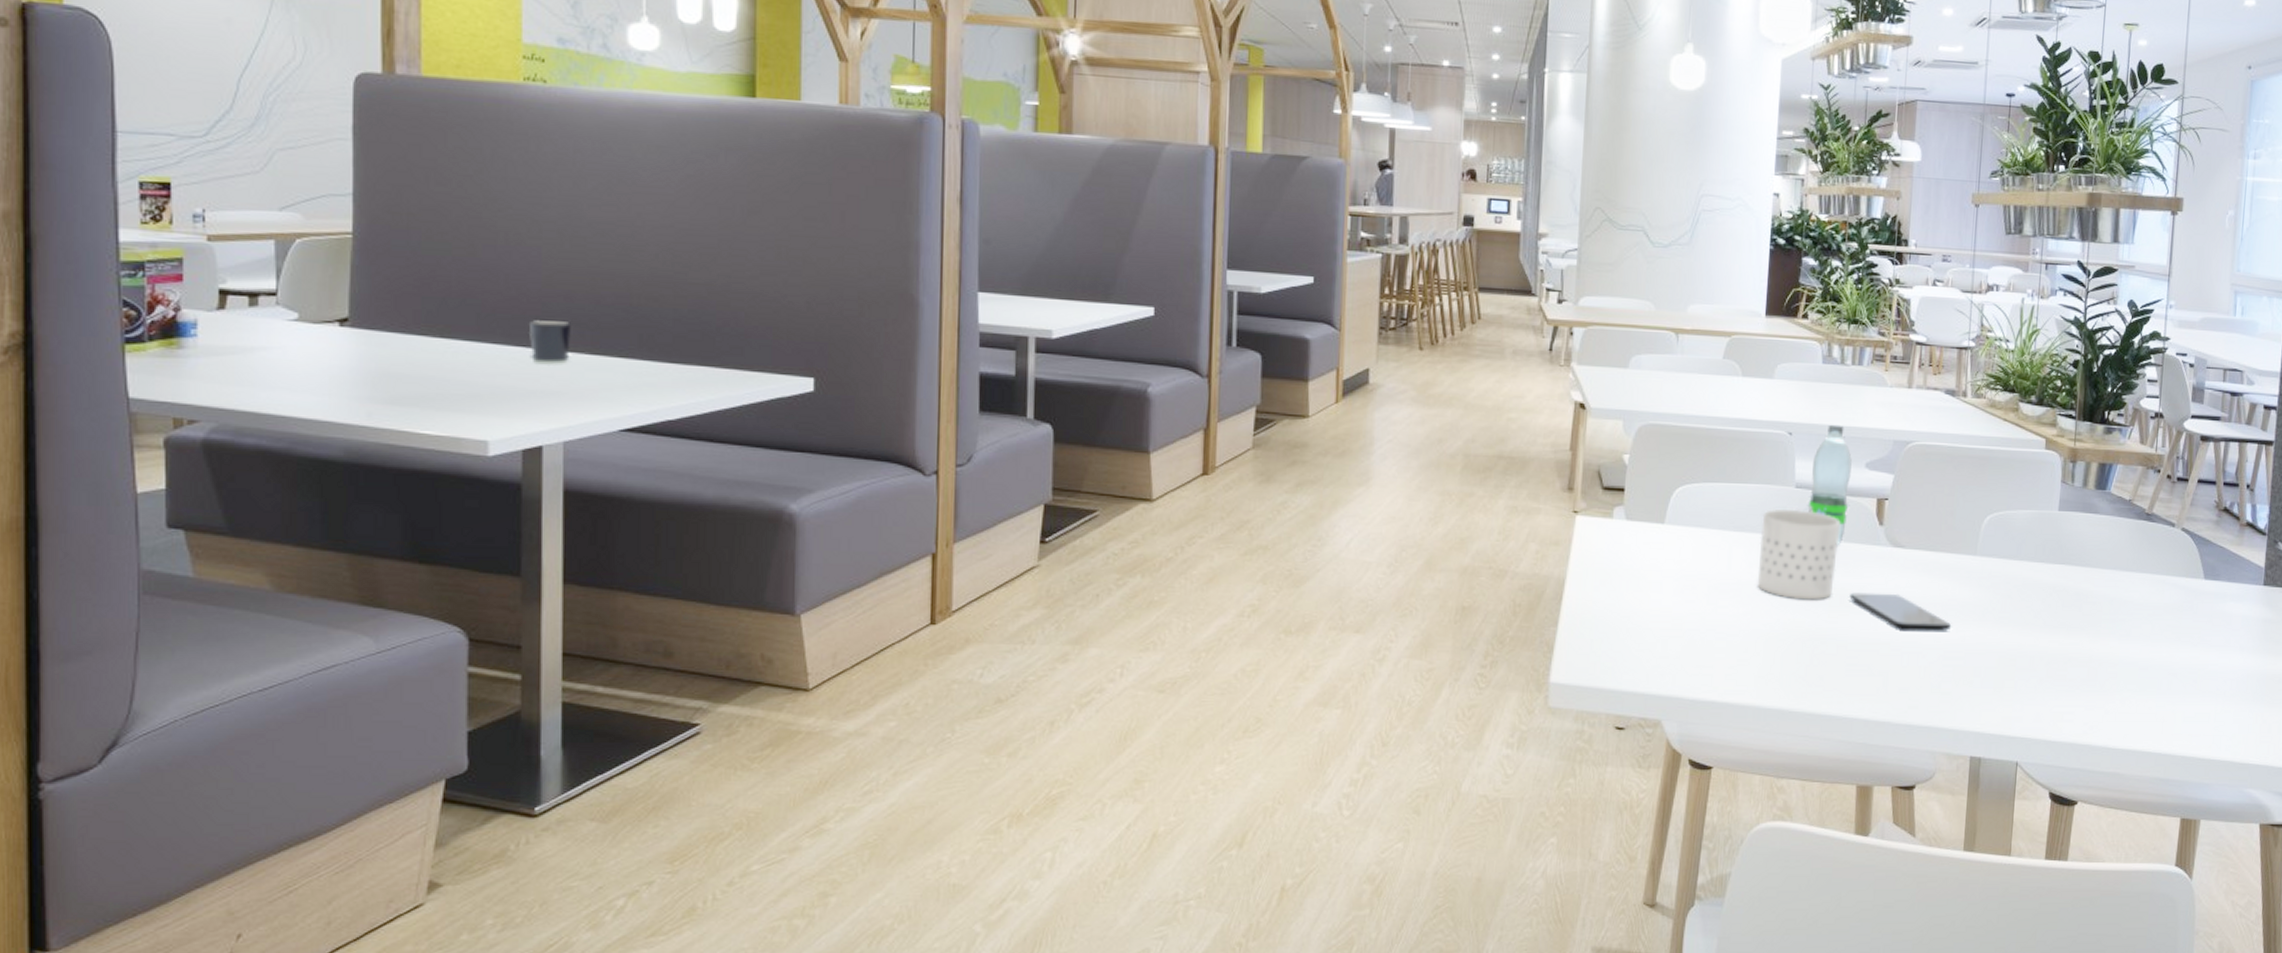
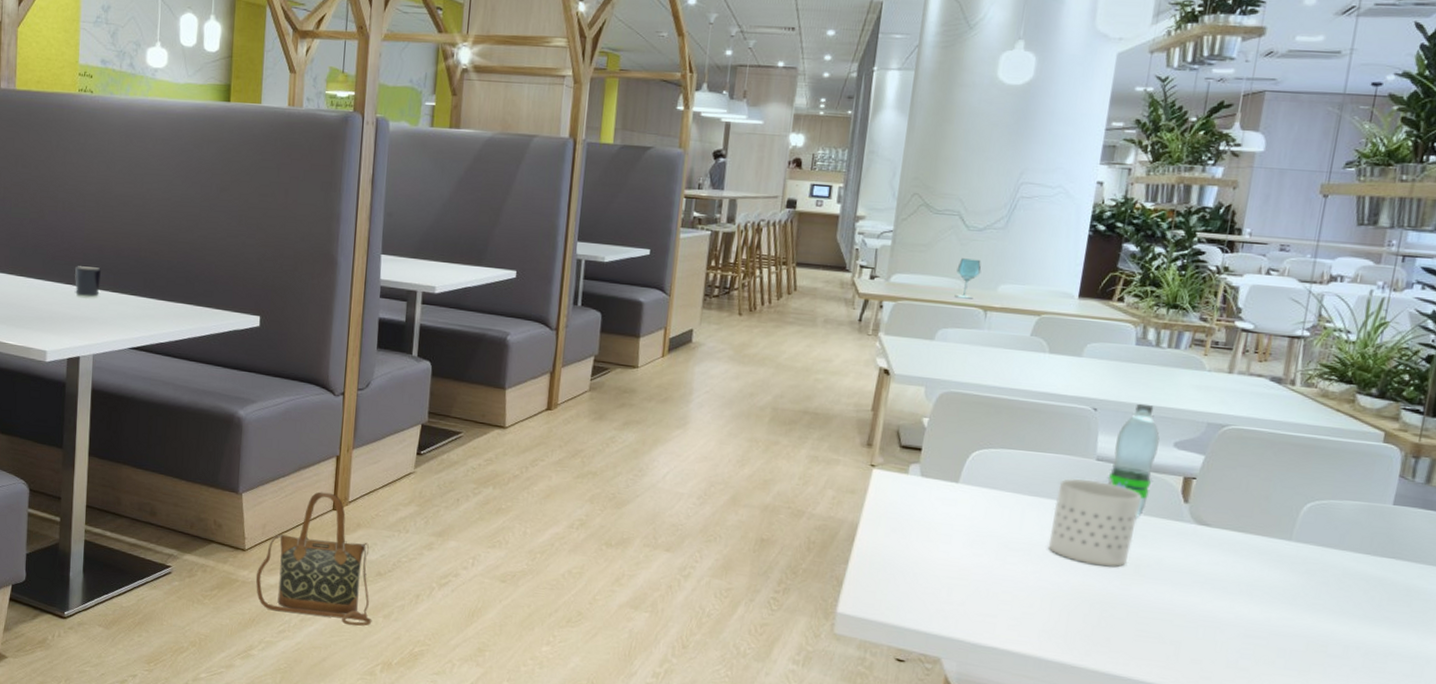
handbag: none [826,602,993,773] -> present [255,491,372,627]
wine glass: none [1645,277,1670,322] -> present [954,258,982,299]
smartphone: present [1849,592,1952,631] -> none [1145,563,1257,610]

